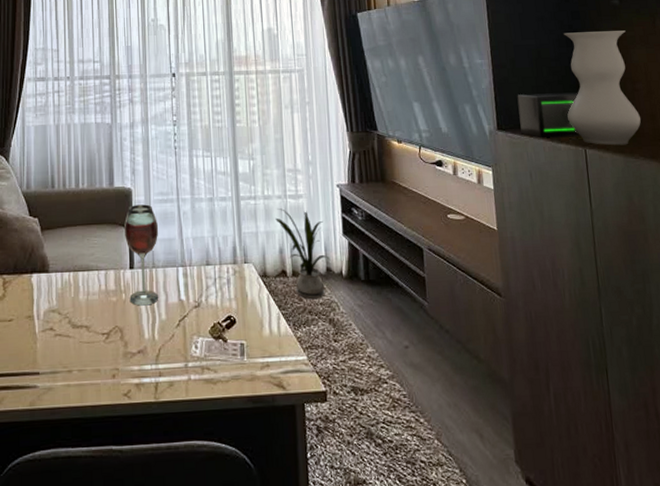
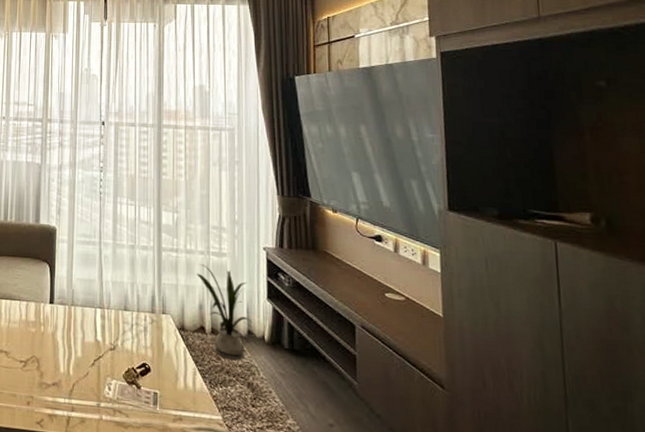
wineglass: present [124,204,159,306] -> none [47,243,80,341]
speaker: present [517,92,581,139] -> none [473,175,551,228]
vase: present [564,30,642,146] -> none [534,113,630,243]

